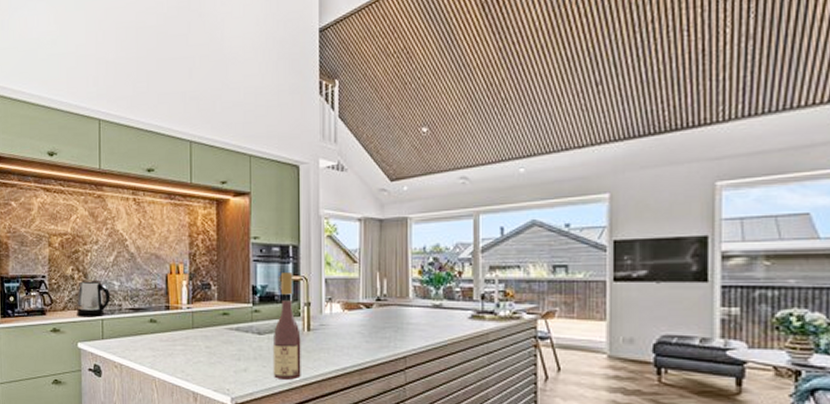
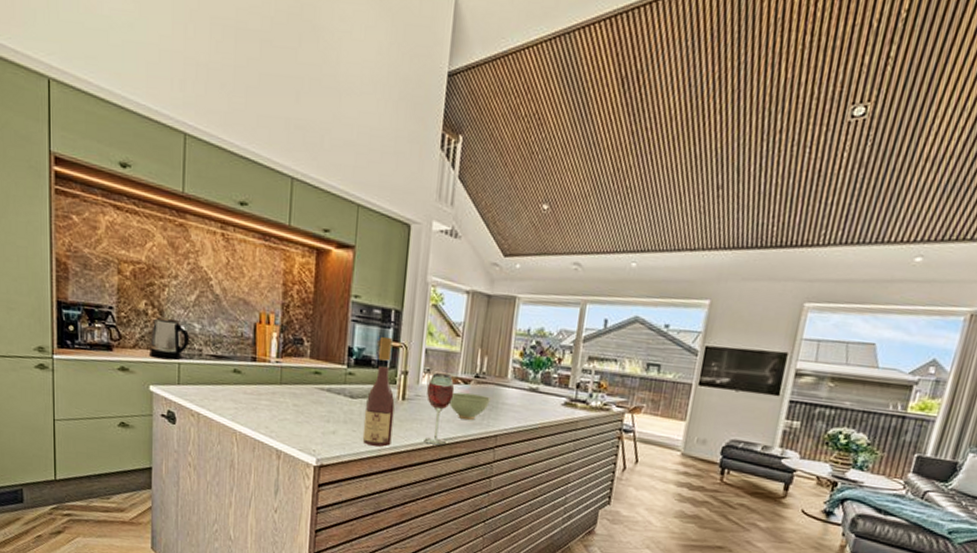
wineglass: none [331,301,358,373] -> present [424,373,455,445]
bowl: none [353,317,396,343] -> present [448,392,492,420]

